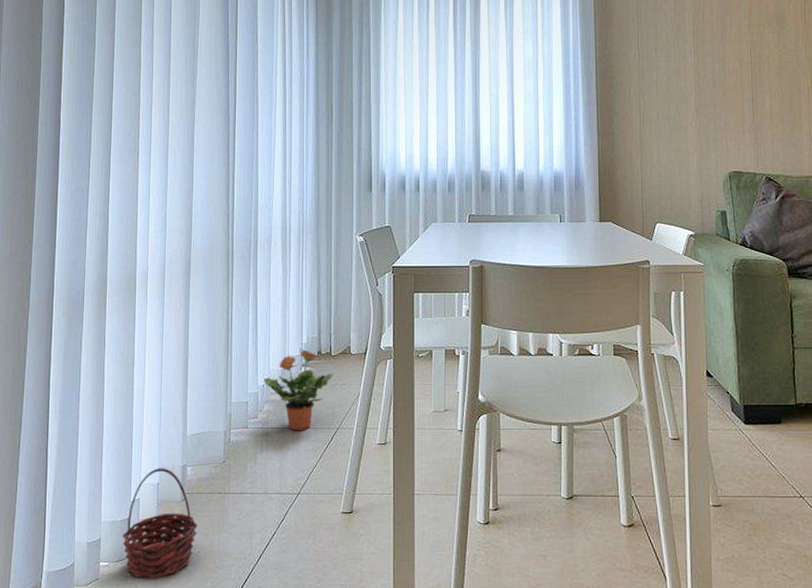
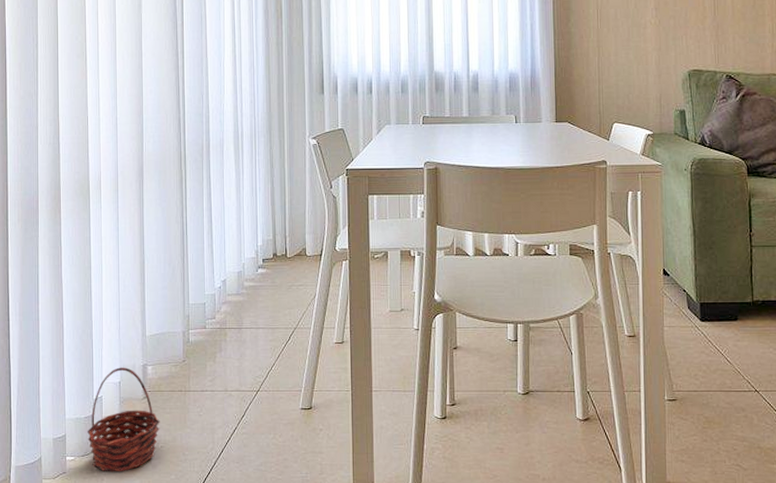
potted plant: present [263,350,333,431] -> none [220,252,289,331]

